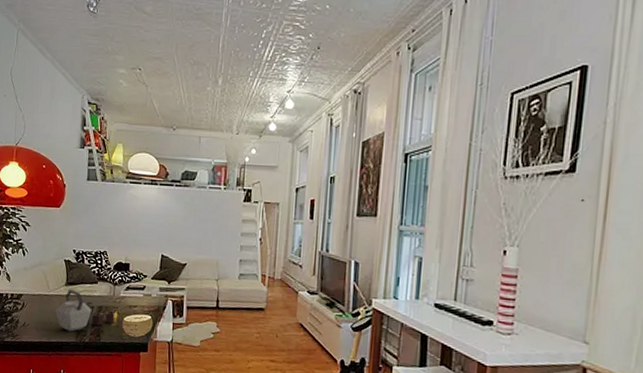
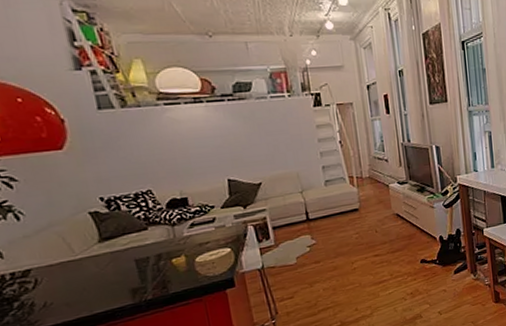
kettle: present [55,289,115,332] -> none [90,244,183,295]

